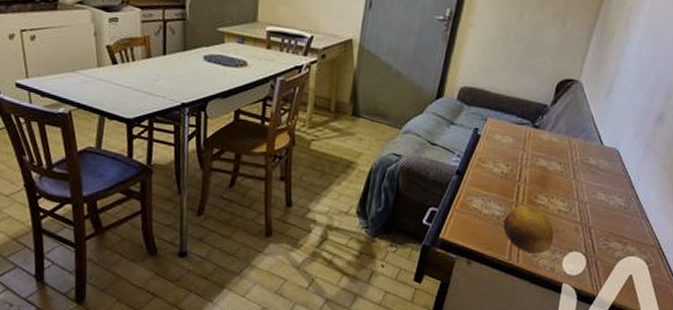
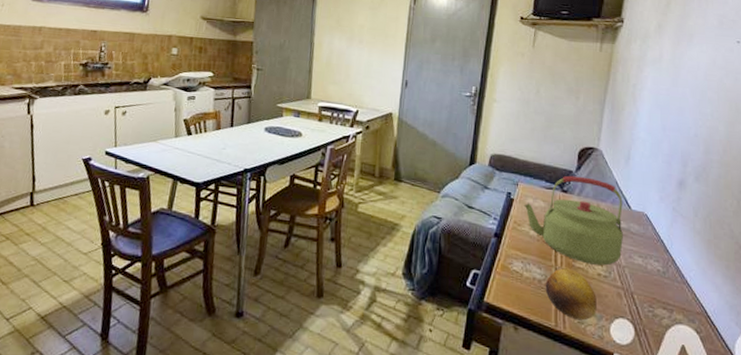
kettle: none [491,110,596,202] -> present [524,175,623,266]

